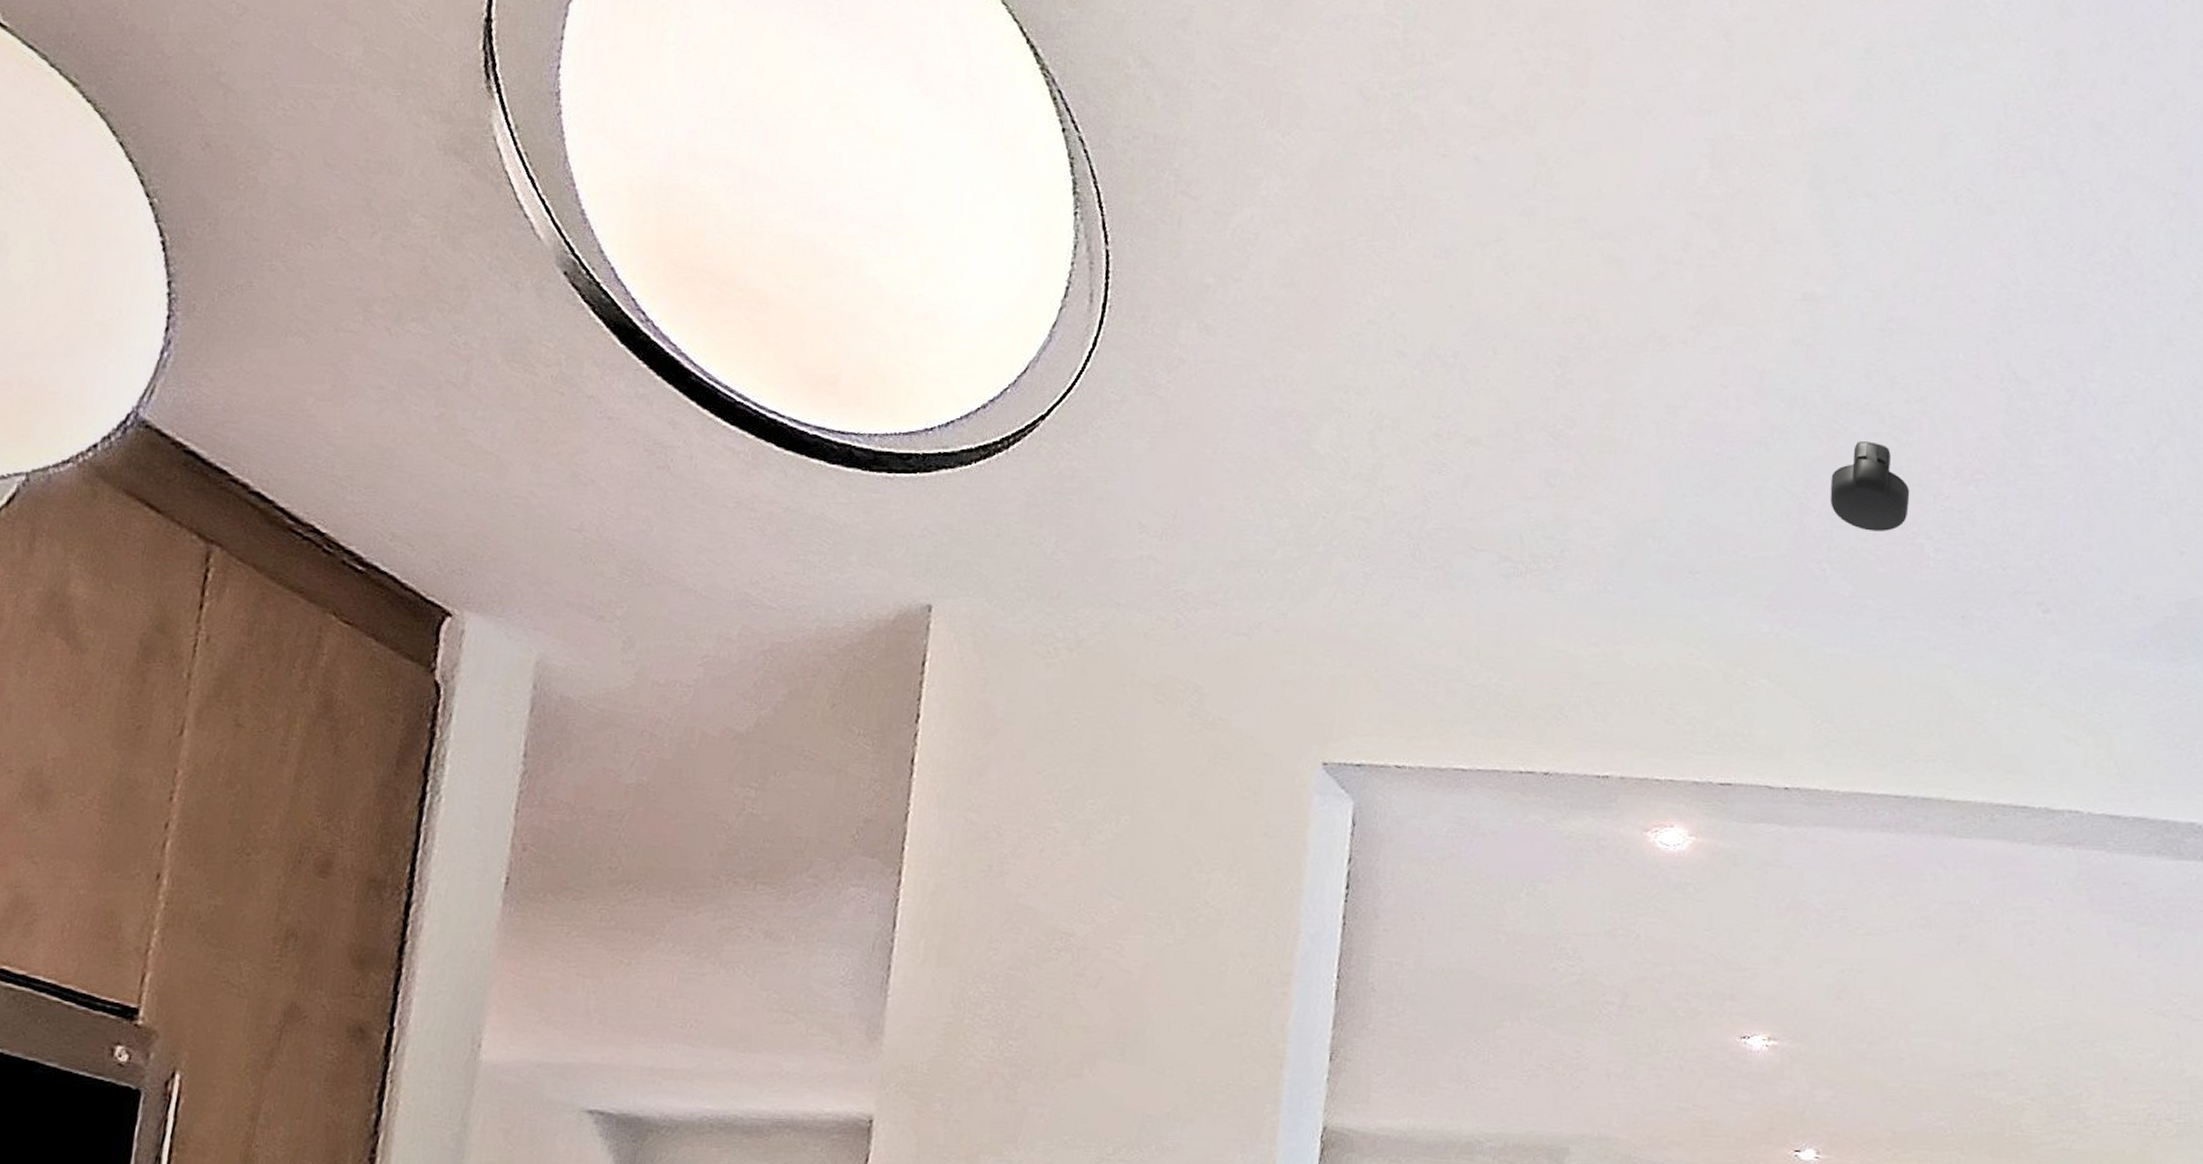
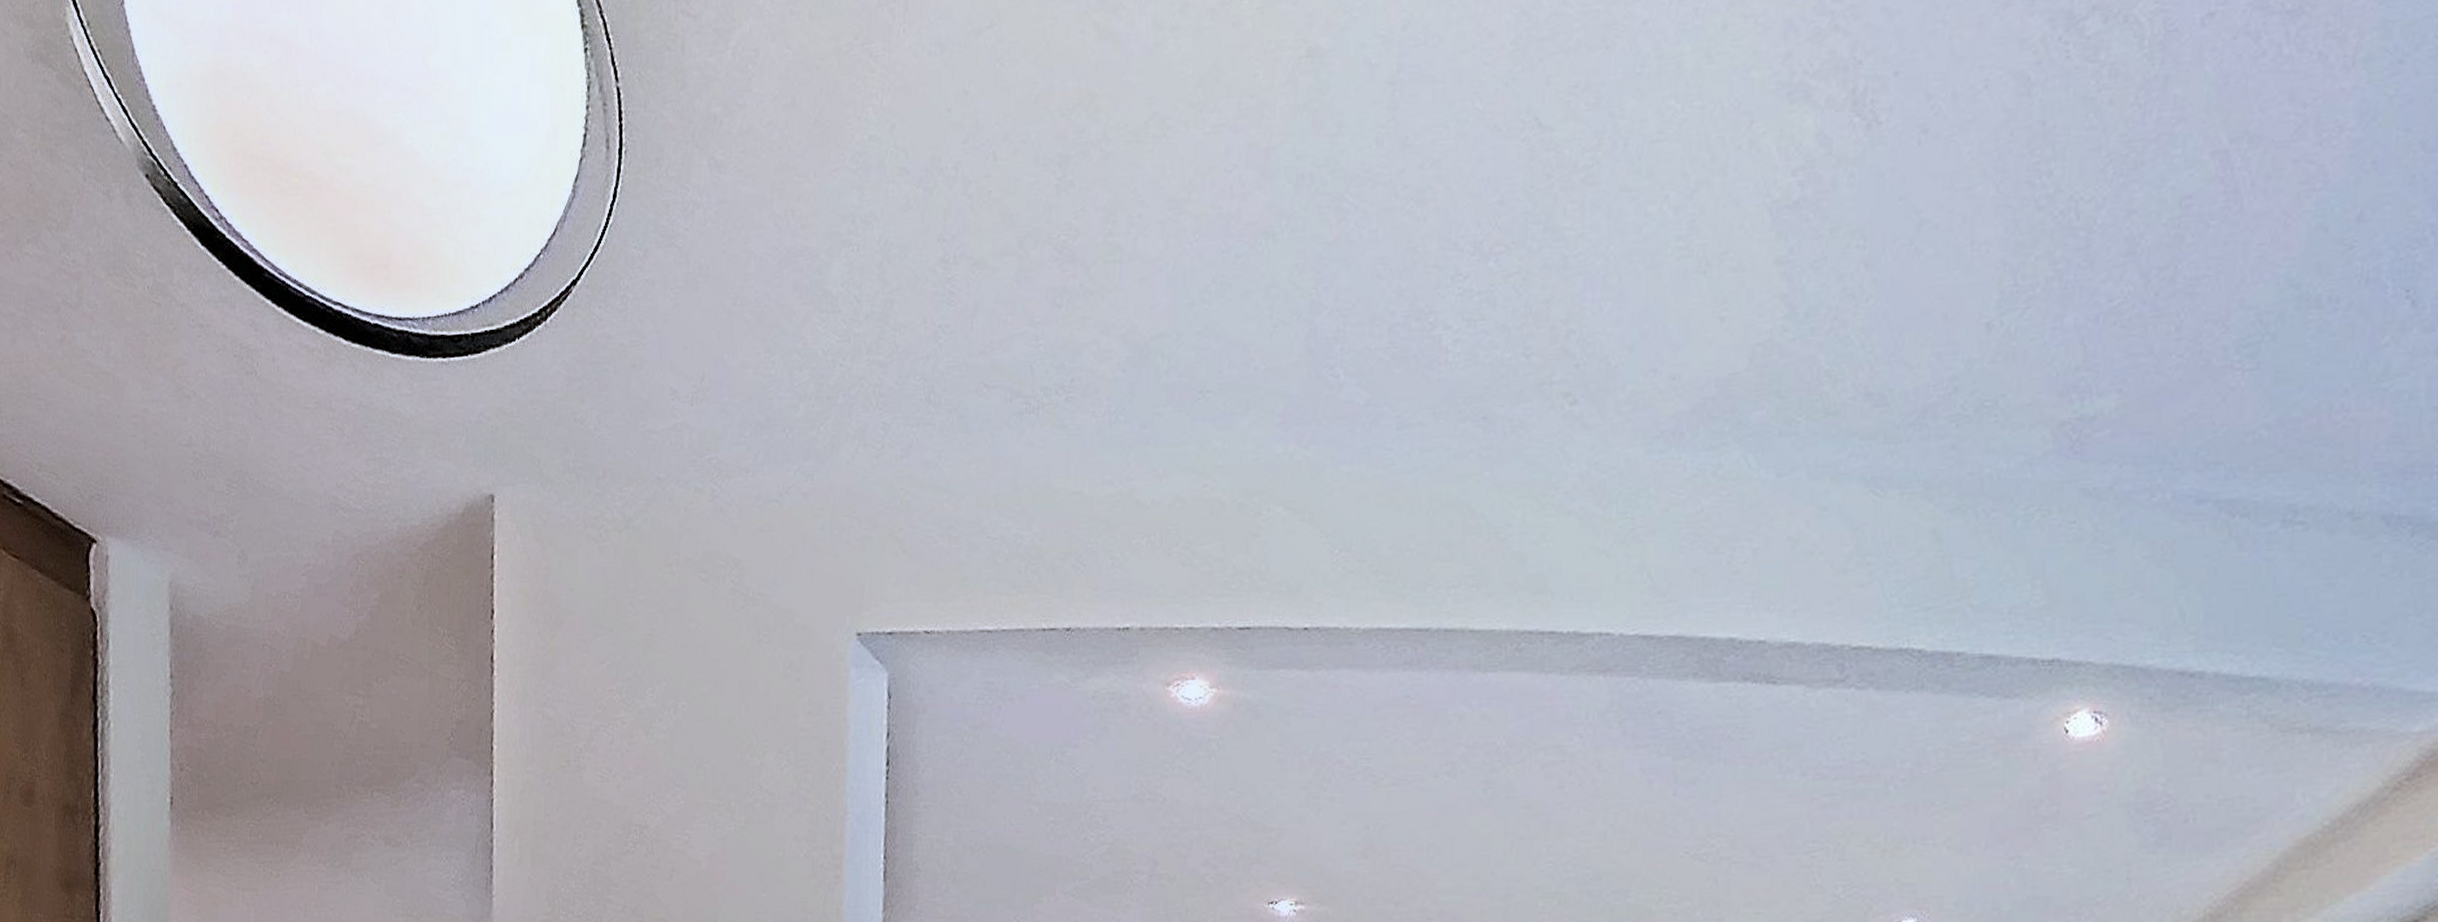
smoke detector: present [1829,441,1910,531] -> none [1341,219,1426,326]

